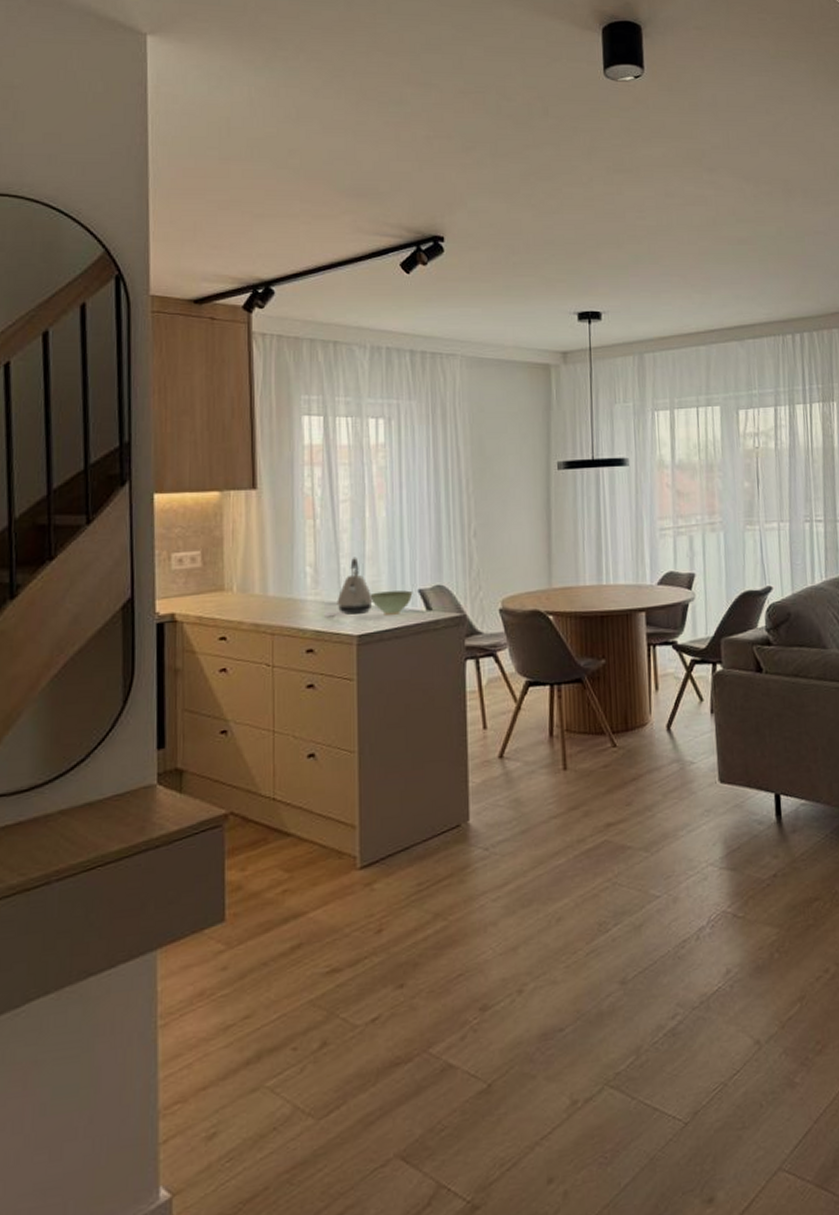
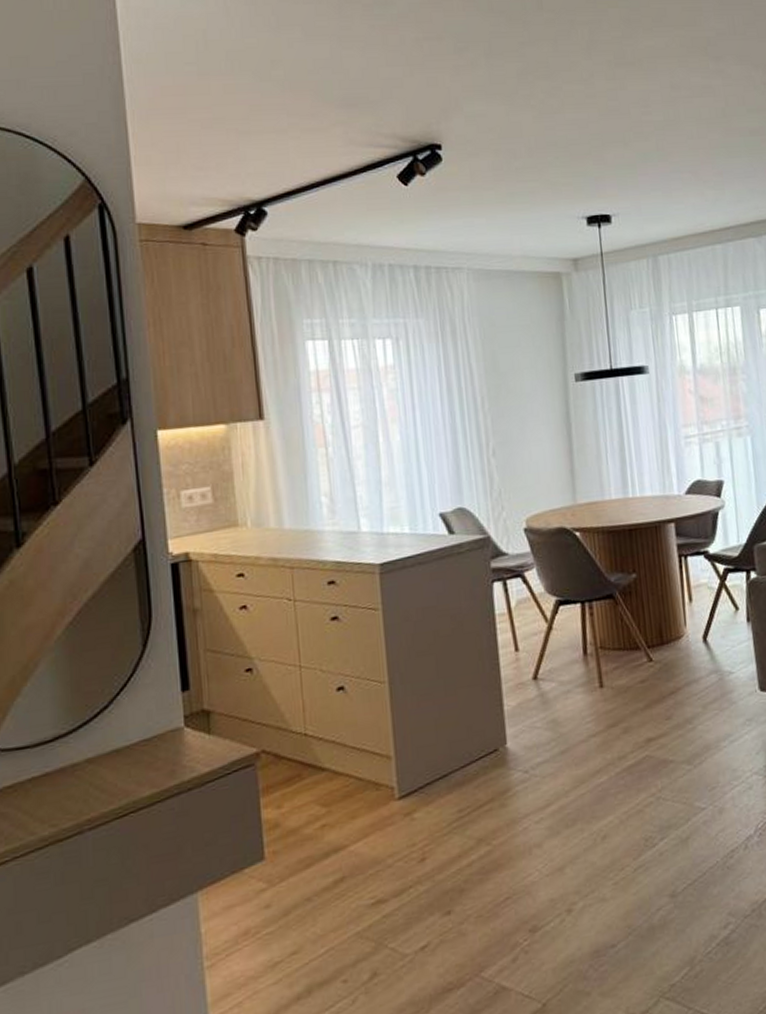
kettle: present [337,557,373,615] -> none [355,483,393,543]
bowl: present [370,590,413,616] -> none [389,515,434,543]

